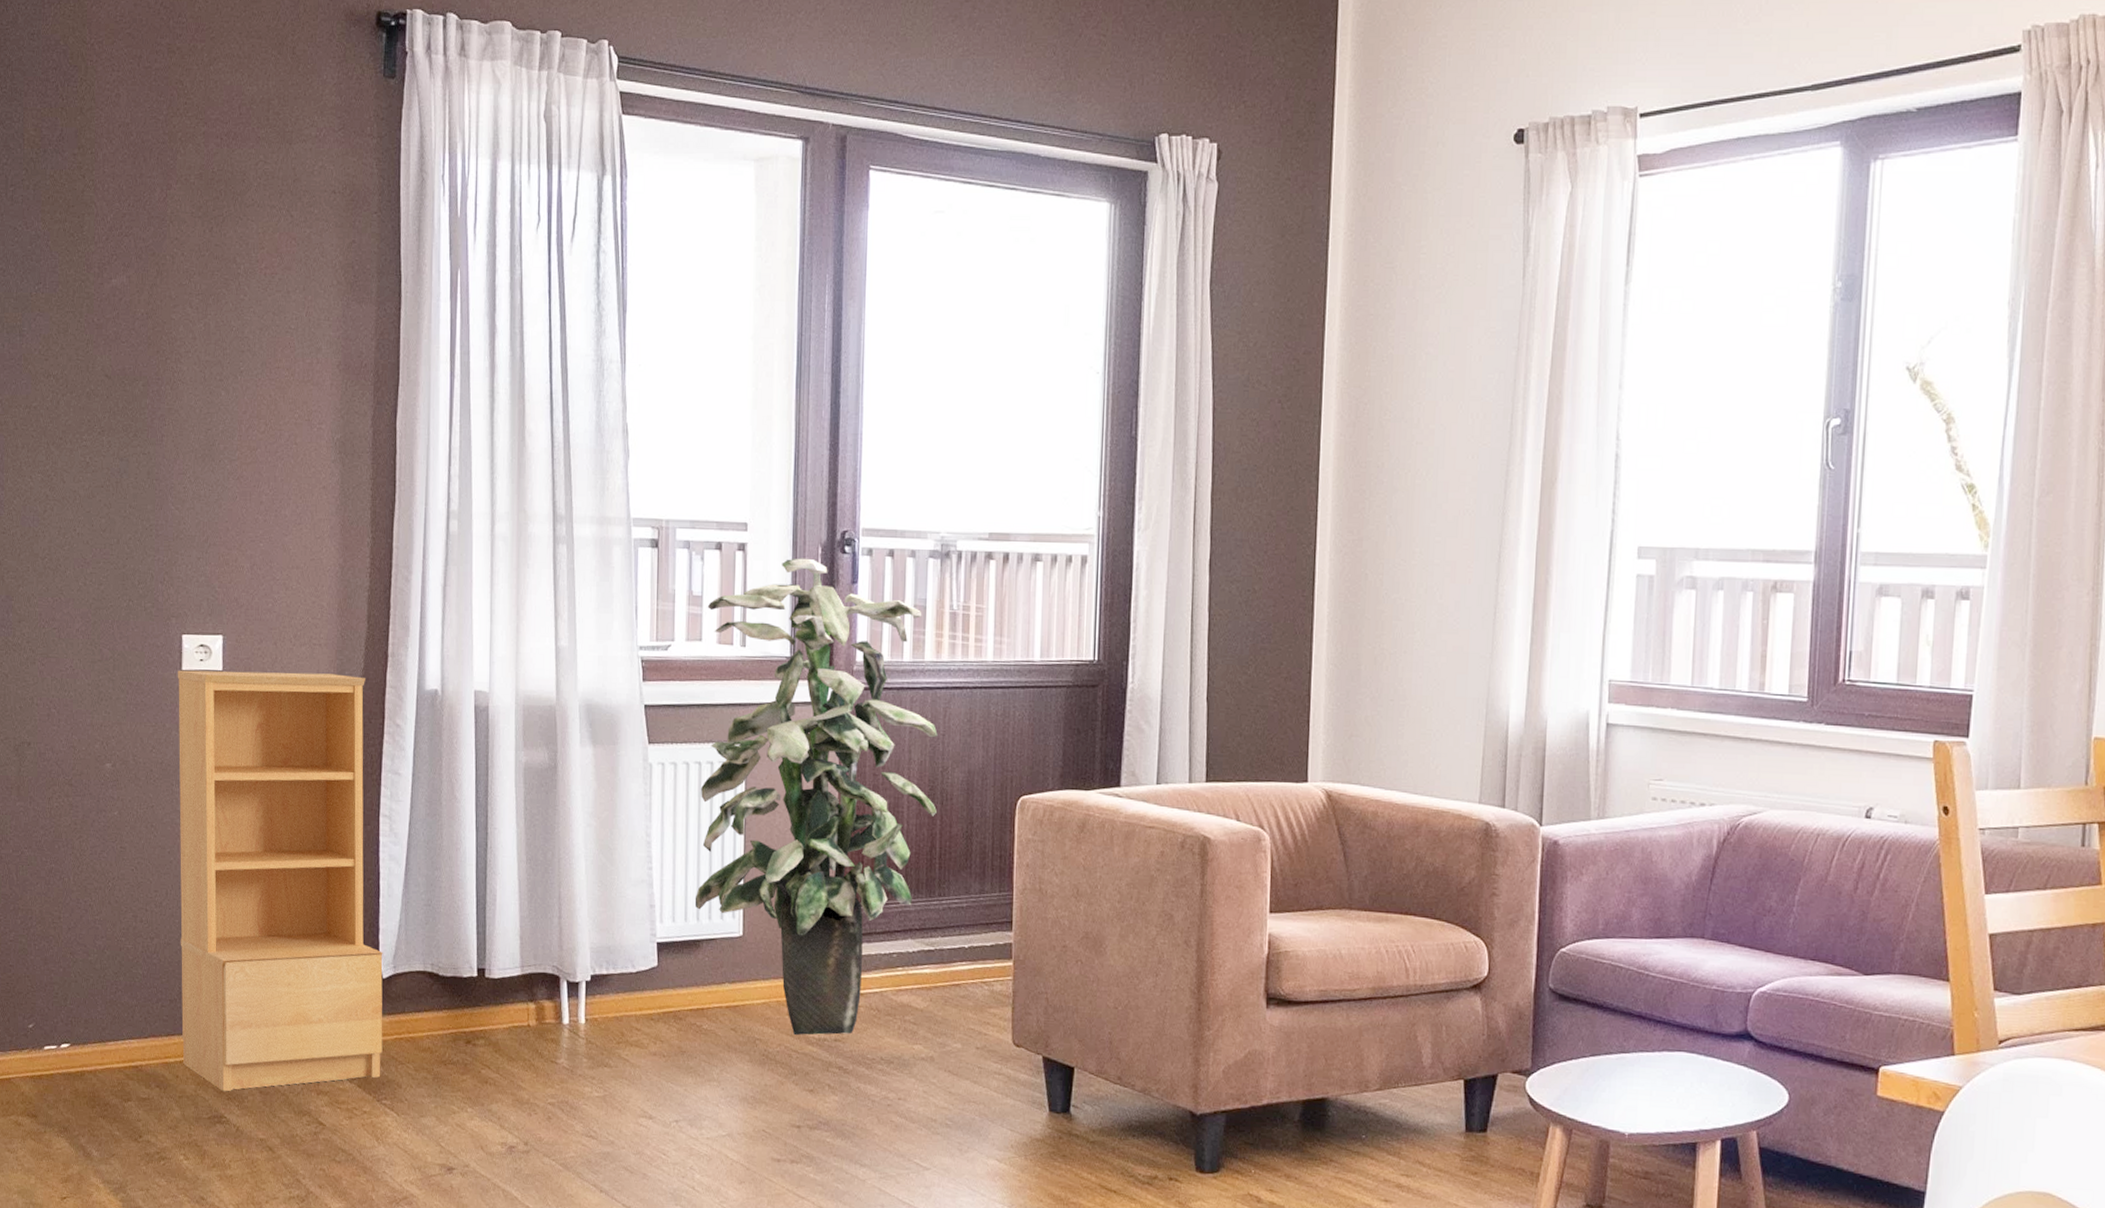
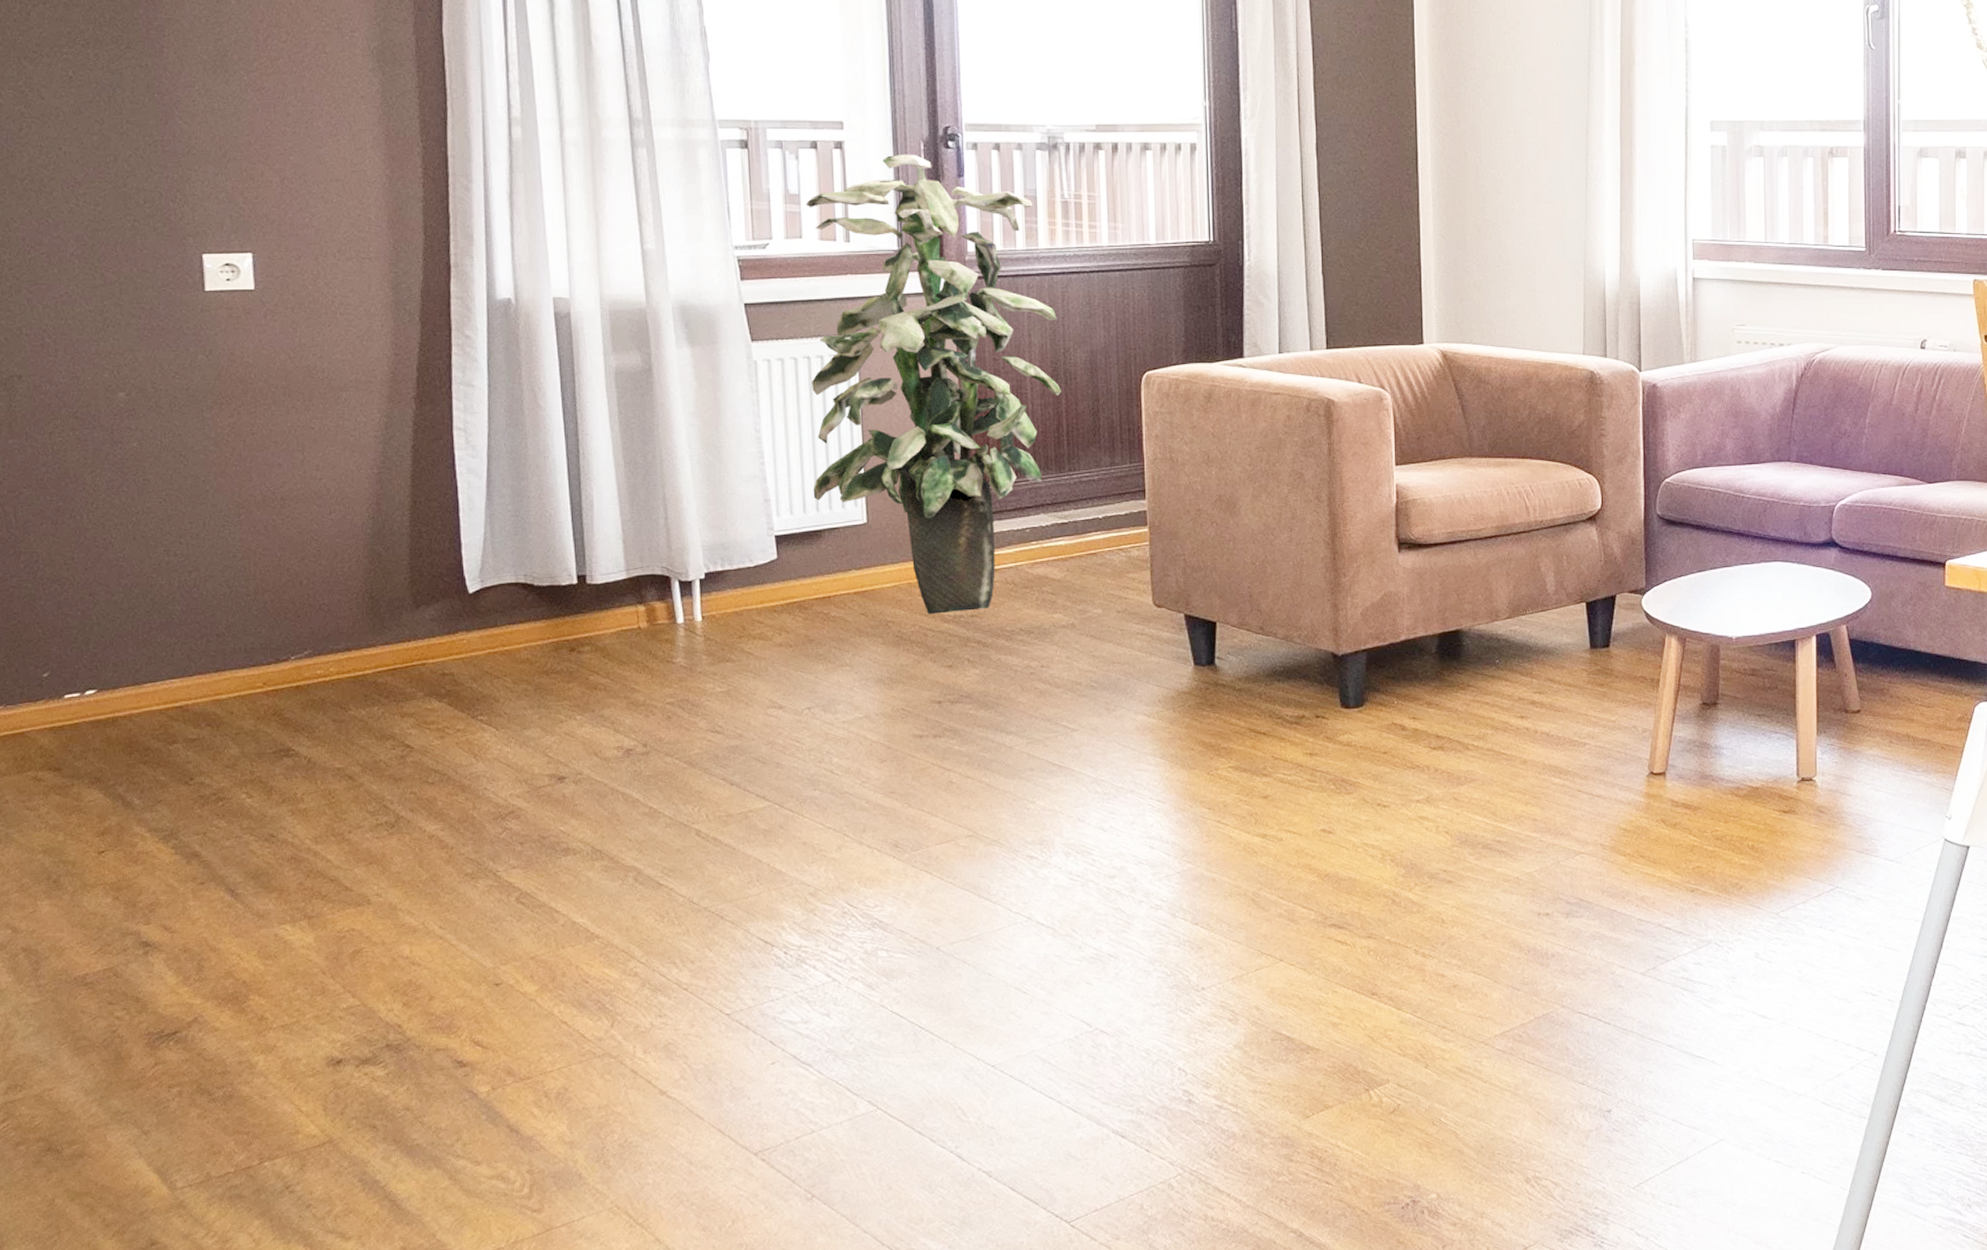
bookshelf: present [177,670,383,1092] -> none [199,288,475,724]

